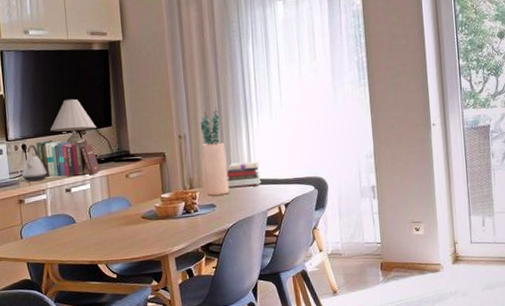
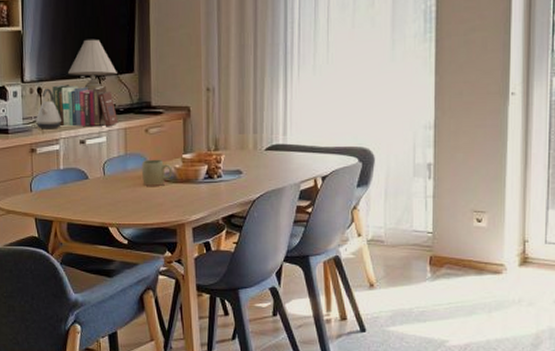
mug: none [124,200,153,225] -> present [141,159,172,186]
vase: present [200,107,229,196] -> none [231,57,259,161]
books: present [226,161,262,188] -> none [257,123,297,153]

